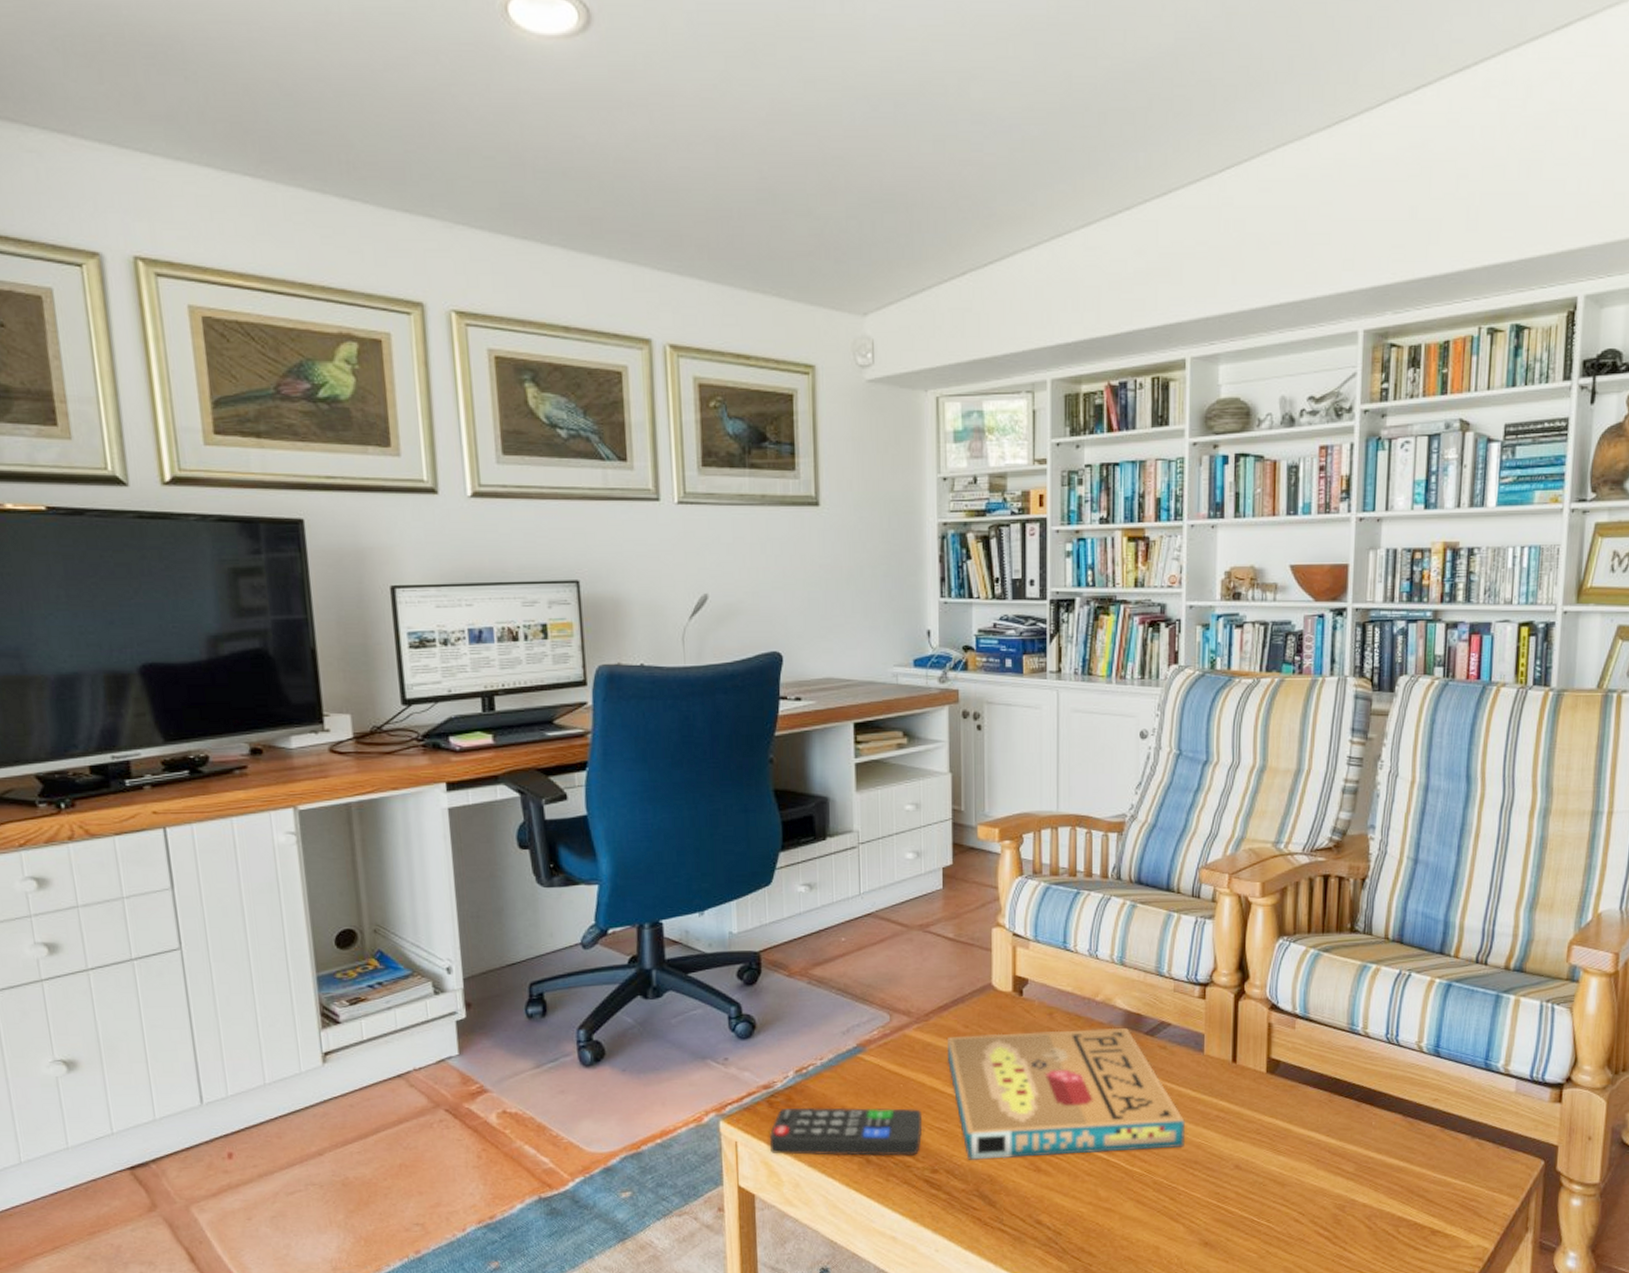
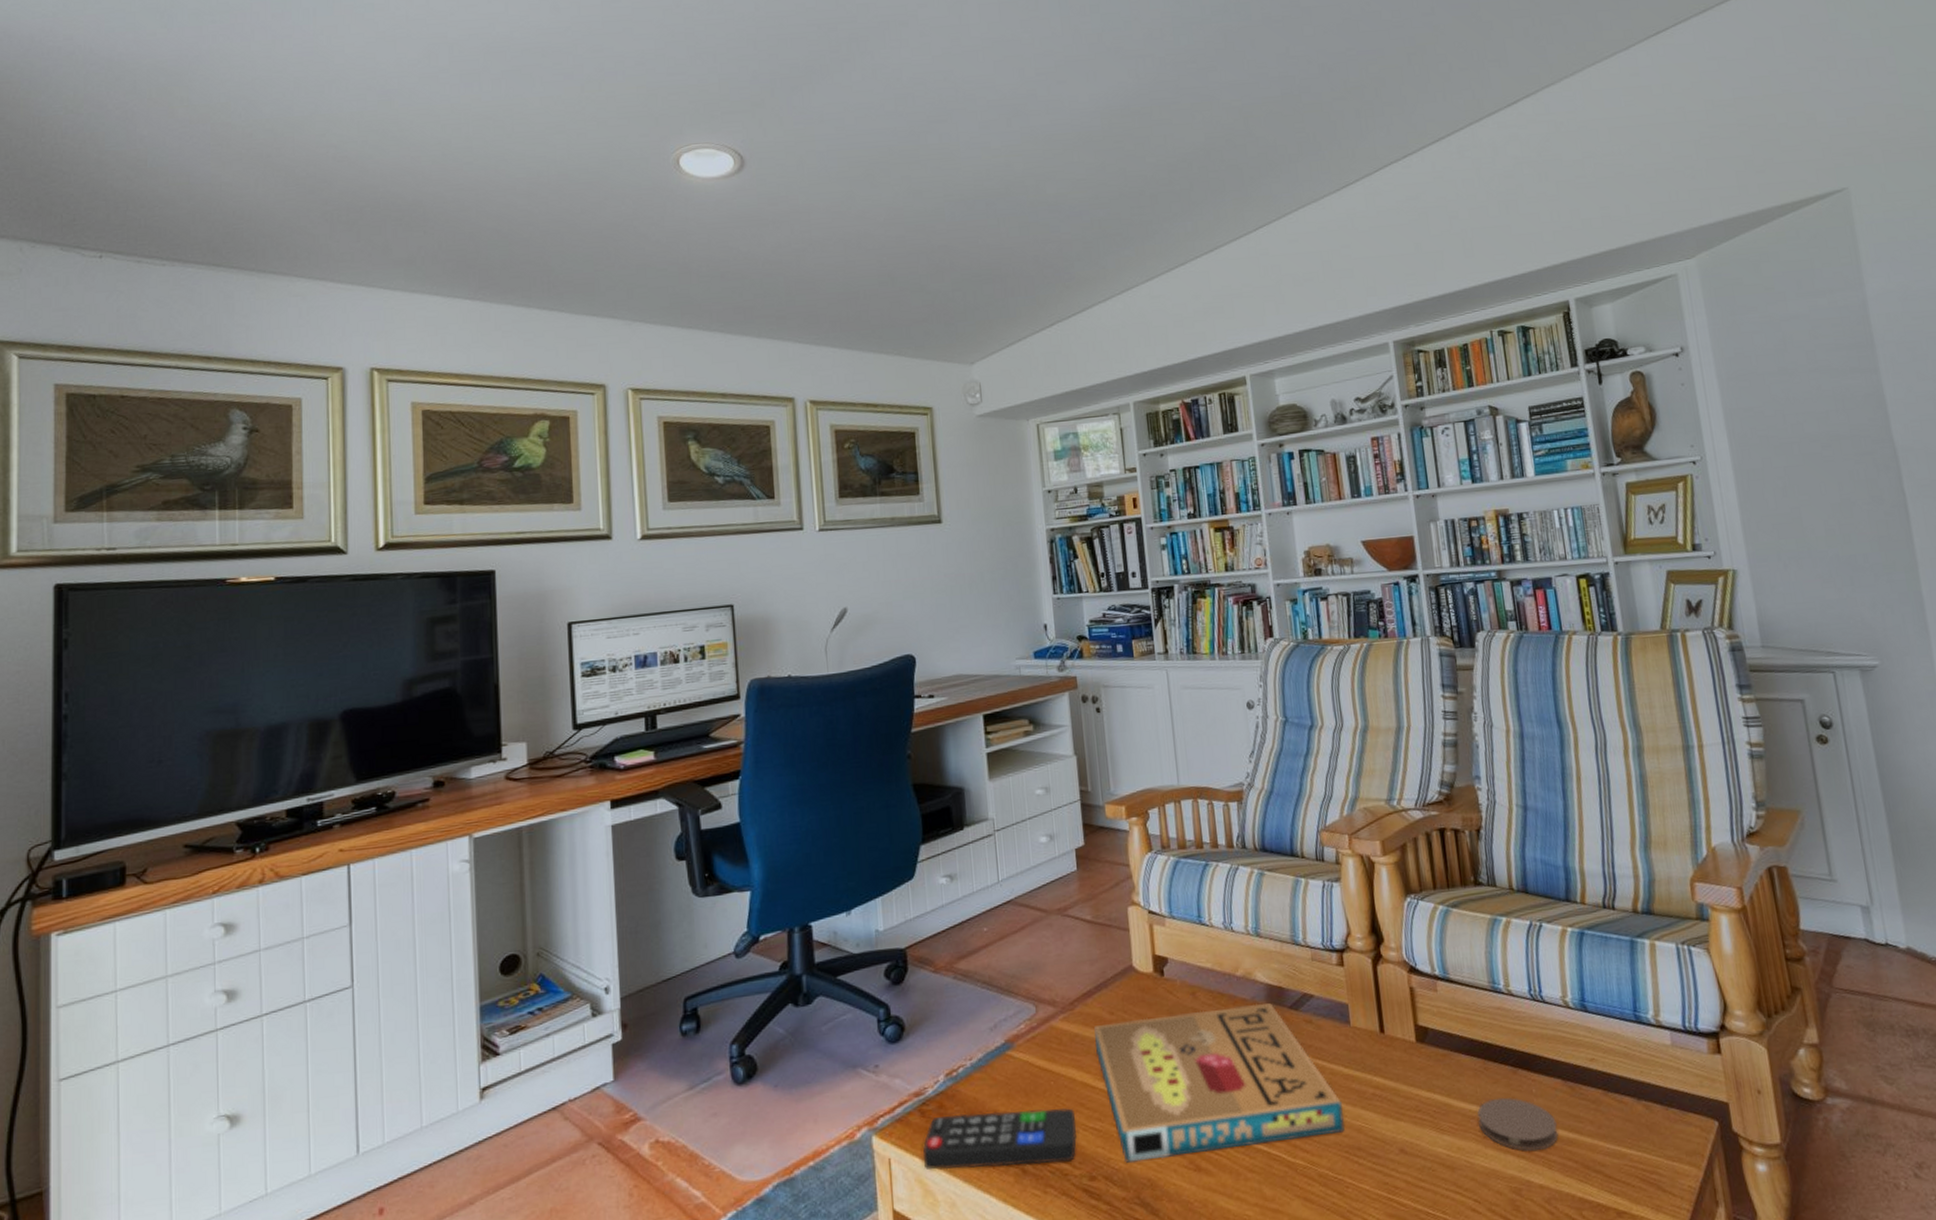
coaster: none [1315,1127,1390,1175] -> present [1477,1097,1558,1152]

